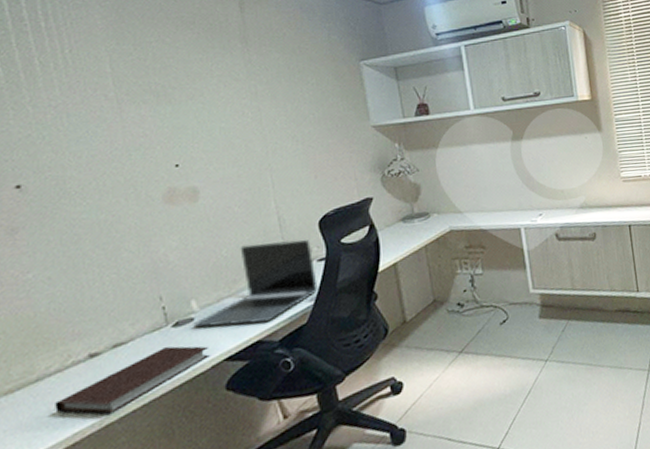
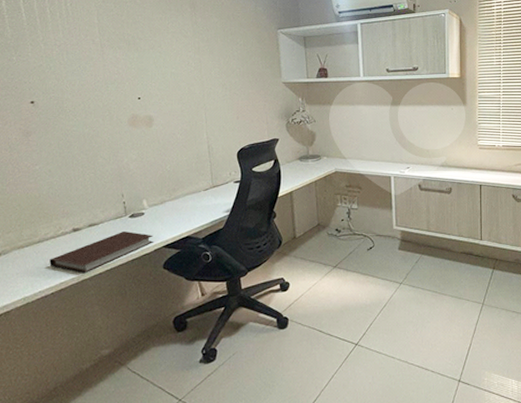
laptop: present [193,239,318,329] -> none [144,164,233,223]

